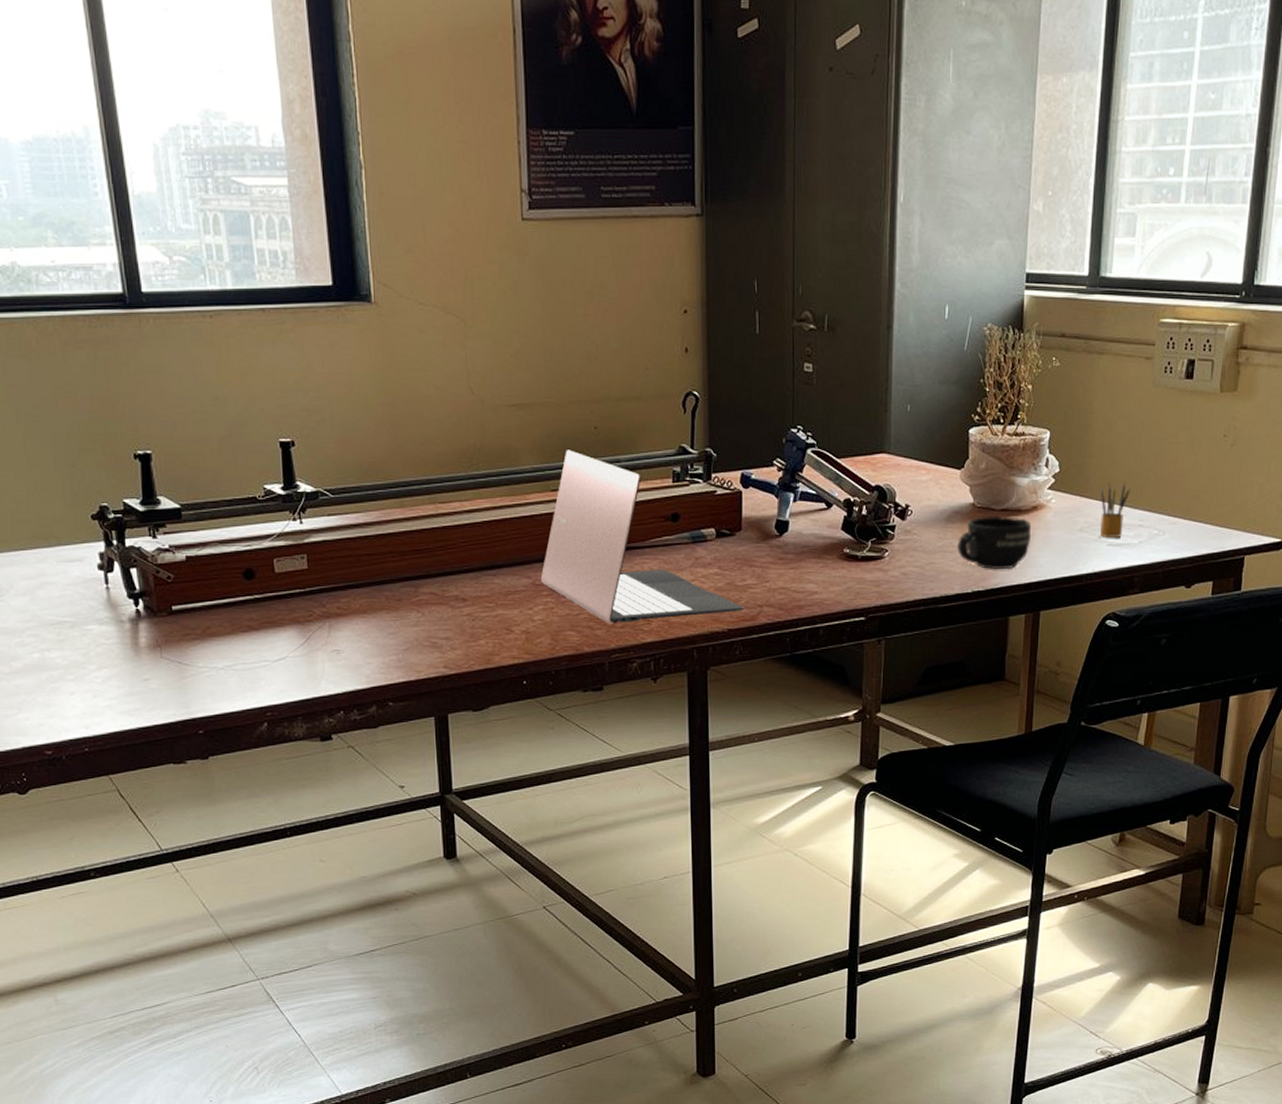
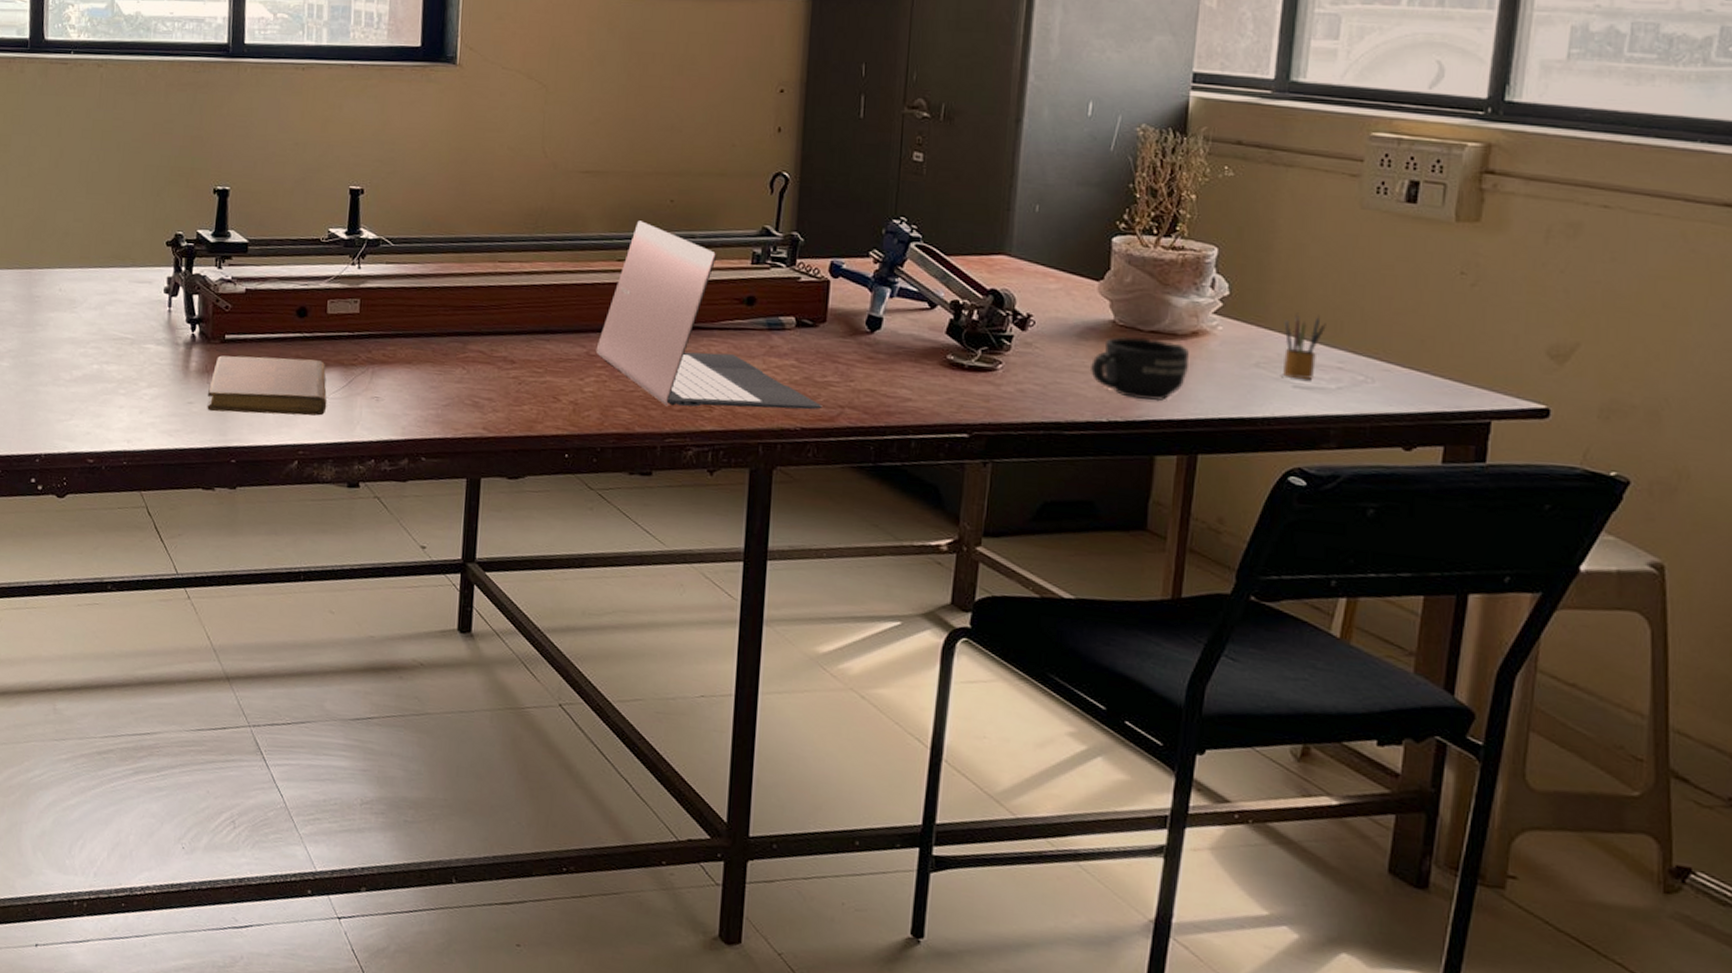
notebook: none [163,621,289,686] -> present [207,355,327,416]

